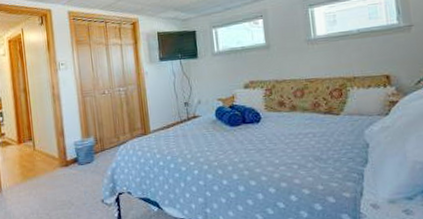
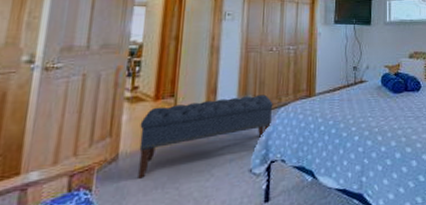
bench: none [11,134,114,206] -> present [138,94,273,179]

